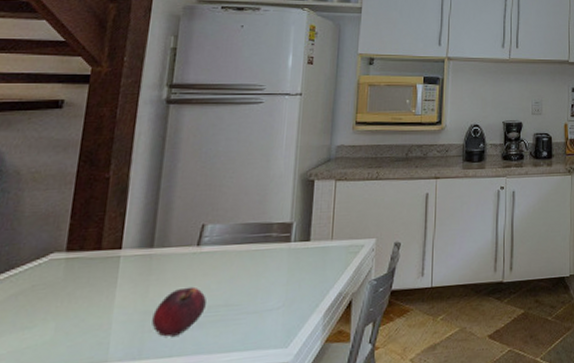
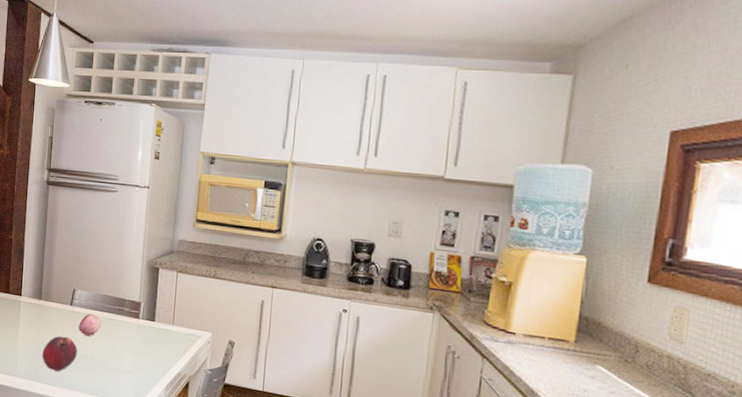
fruit: none [207,250,242,278] -> present [78,313,102,336]

